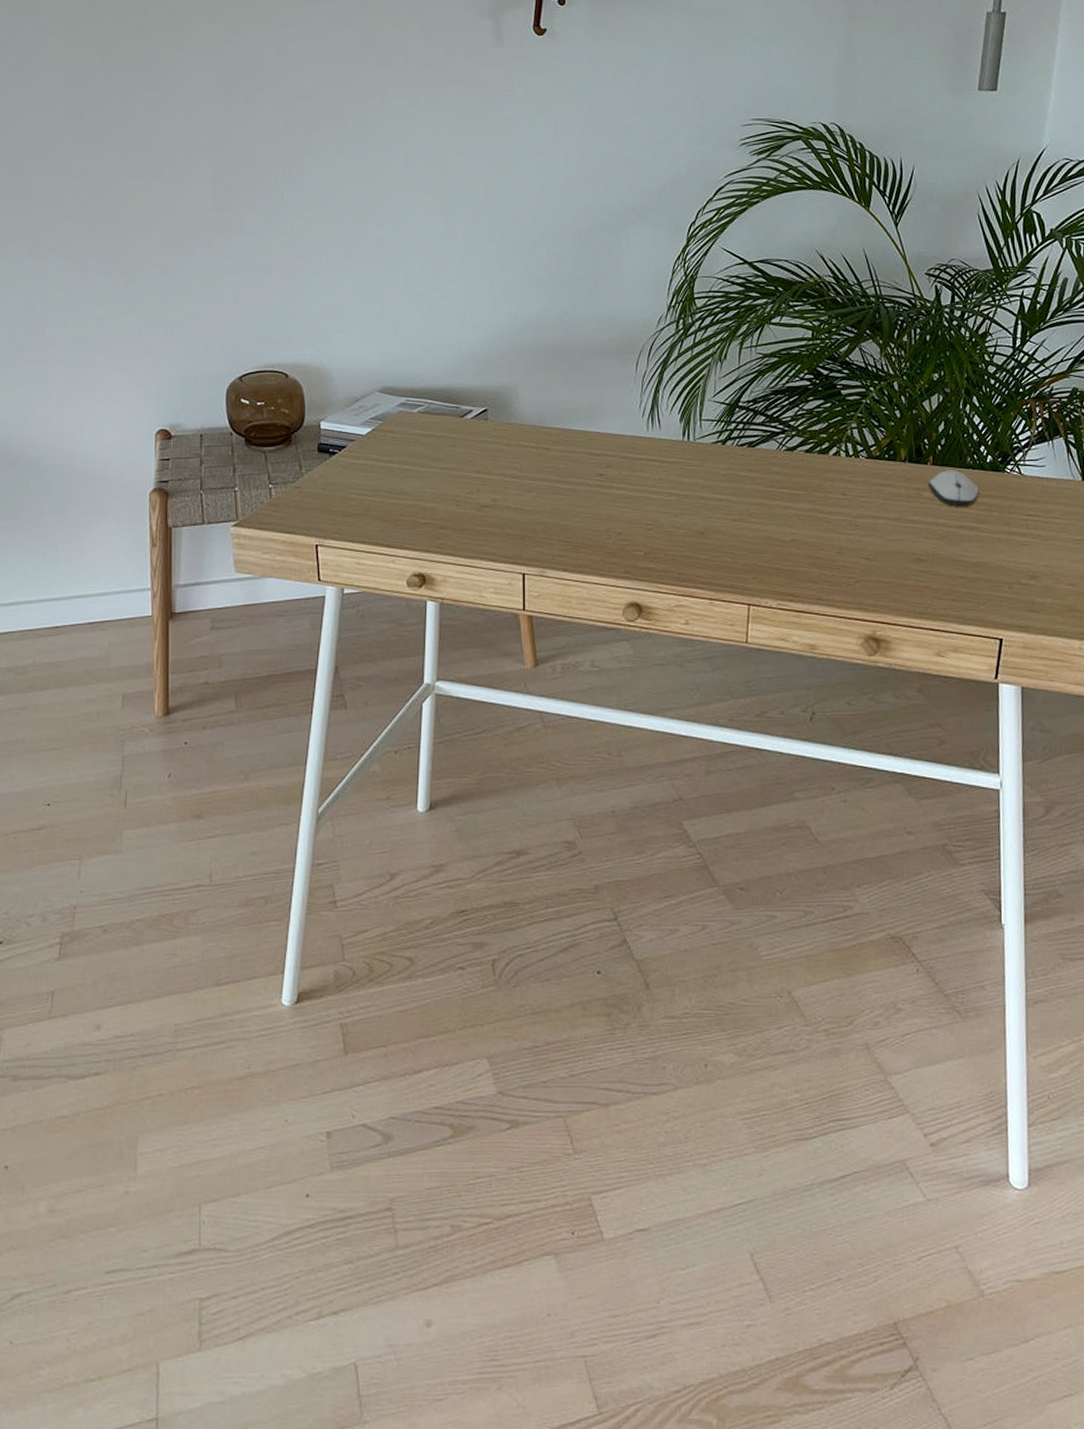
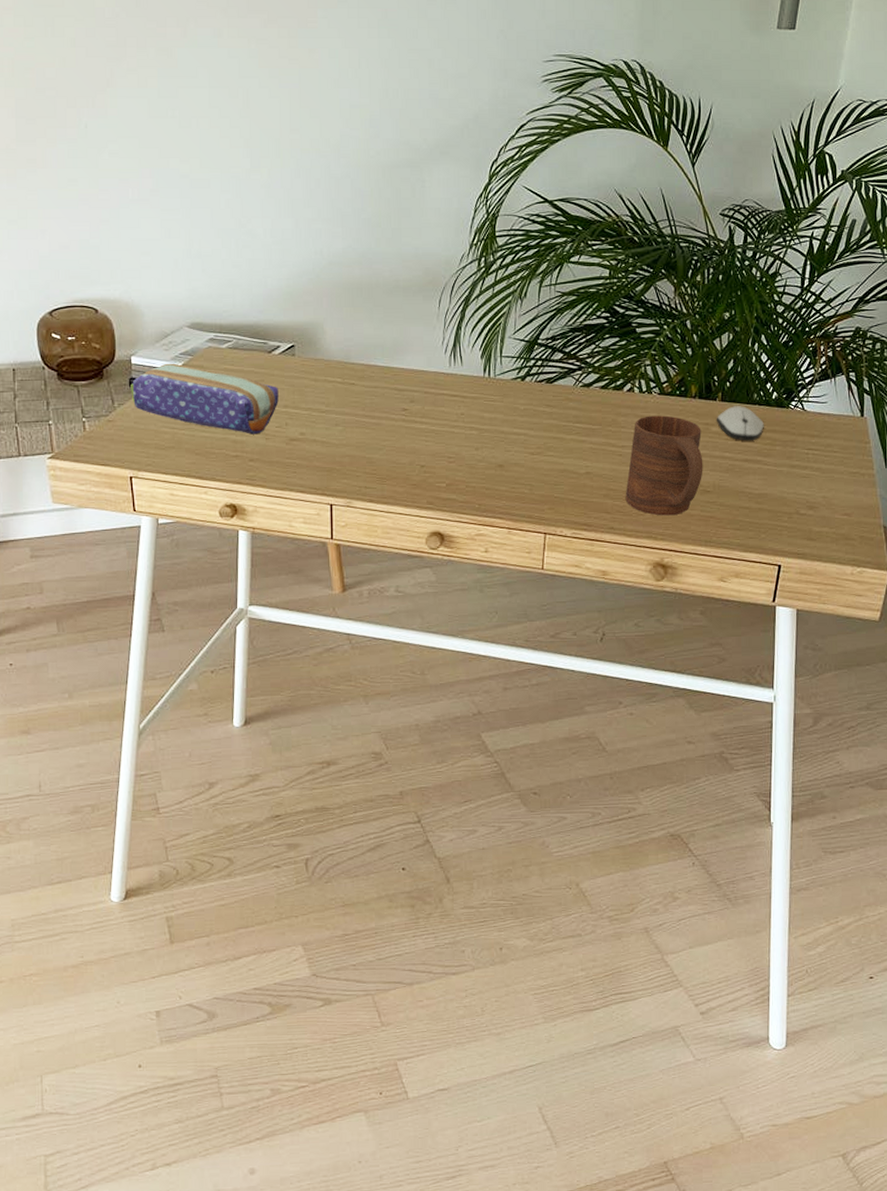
pencil case: none [319,428,470,501] -> present [131,363,279,435]
cup: none [833,480,916,586] -> present [625,415,703,516]

